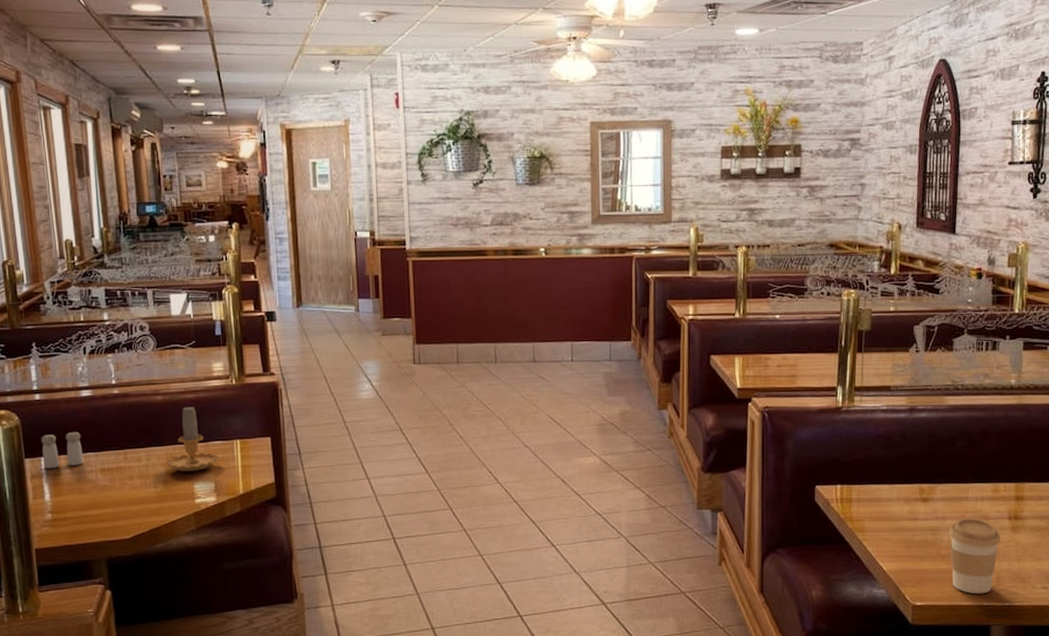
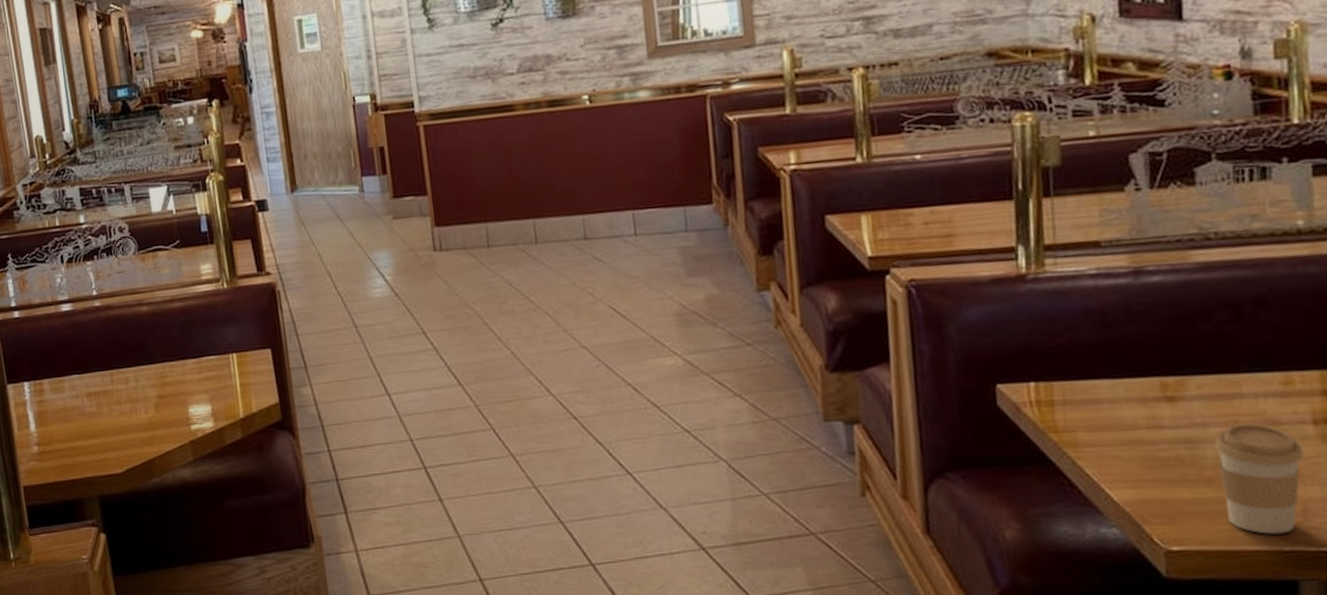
salt and pepper shaker: present [41,431,84,469] -> none [22,351,68,395]
candle: present [165,404,219,472] -> none [155,315,214,394]

